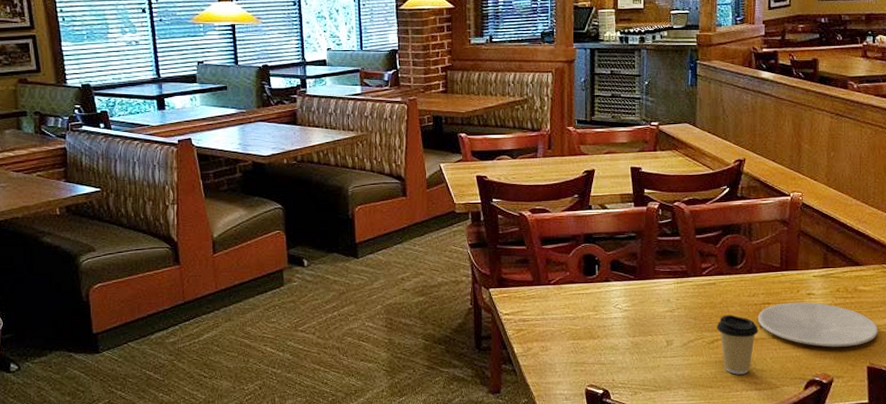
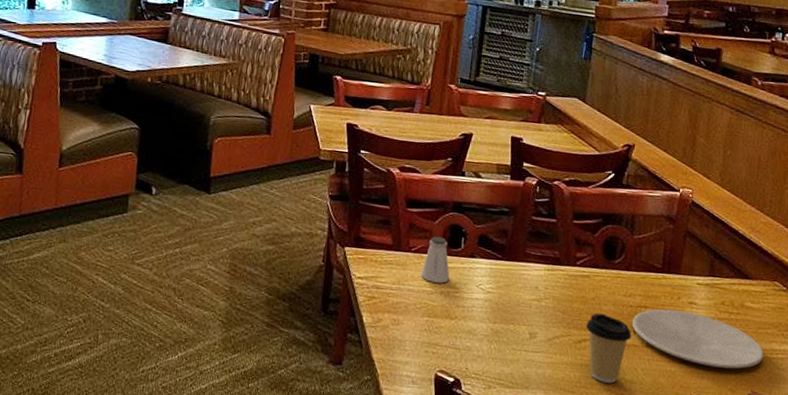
saltshaker: none [562,267,589,309] -> present [420,236,450,283]

